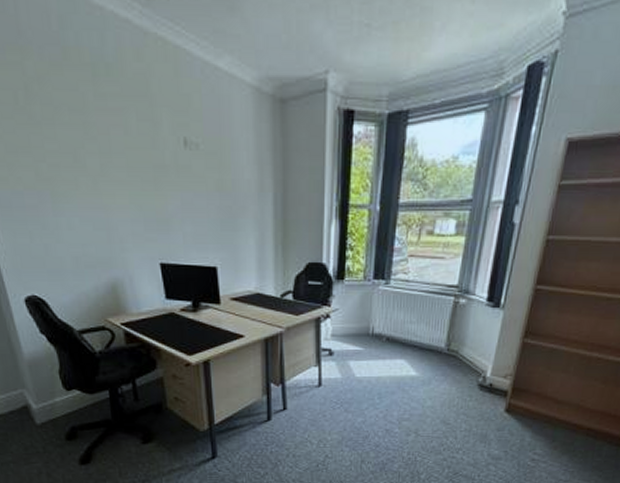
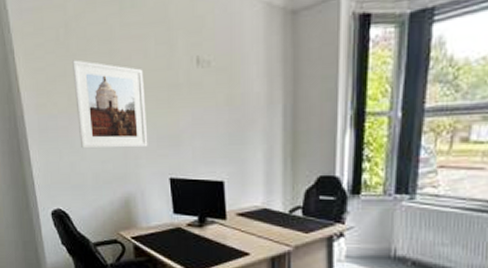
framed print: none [36,129,134,231] -> present [71,60,148,149]

